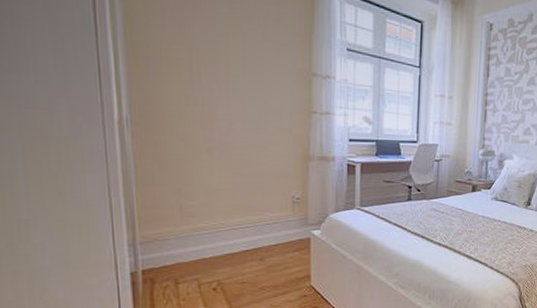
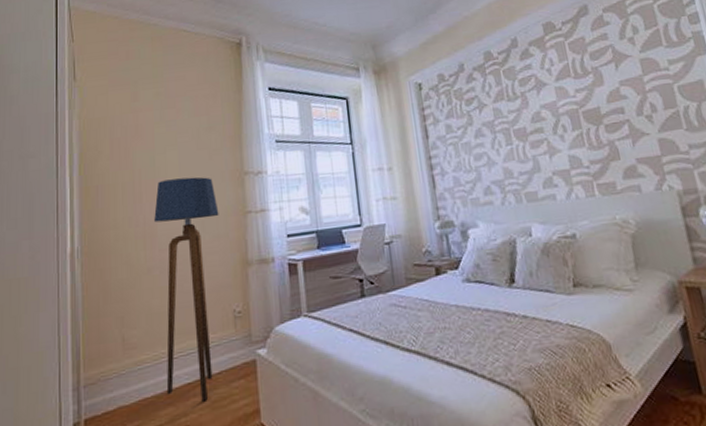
floor lamp: none [214,64,283,265] -> present [154,177,219,402]

